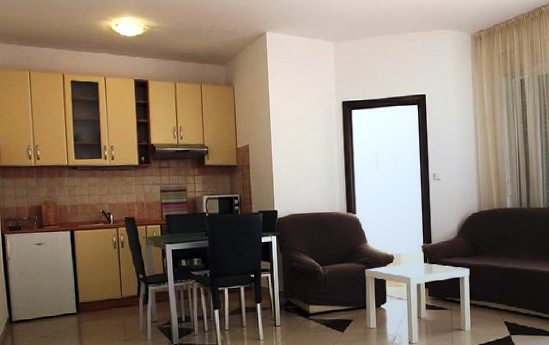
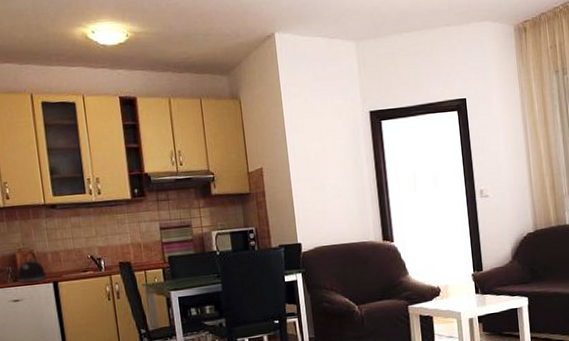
kettle: none [42,204,66,230] -> present [17,251,47,284]

